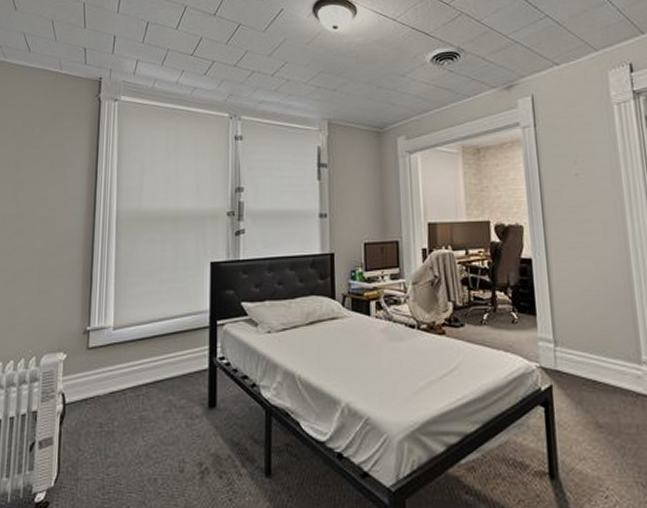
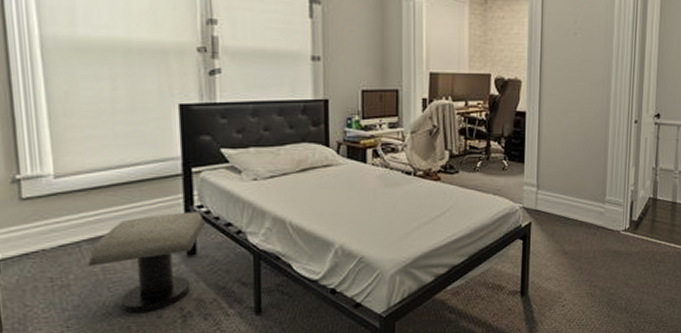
stool: none [129,363,225,466] -> present [87,212,205,314]

